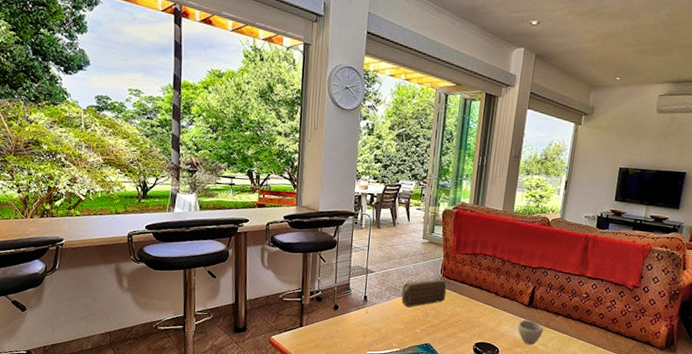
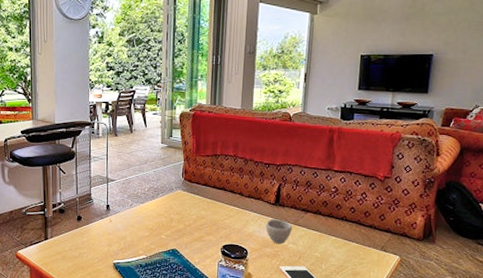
speaker: present [401,279,447,307] -> none [144,183,189,213]

